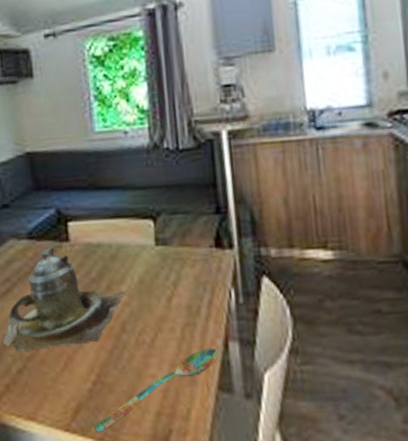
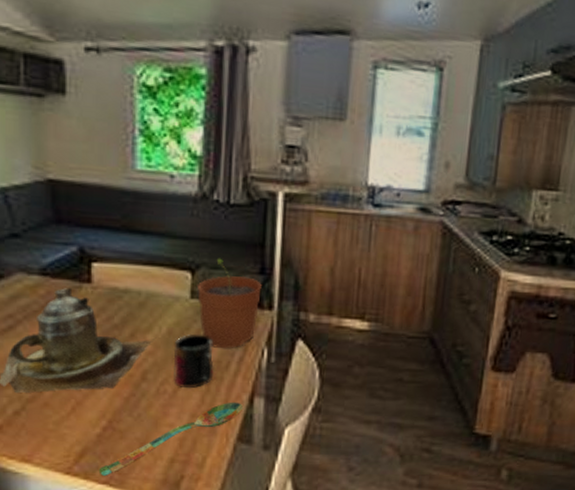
mug: none [146,280,187,337] -> present [173,333,214,389]
plant pot: none [159,203,220,293] -> present [196,258,262,349]

